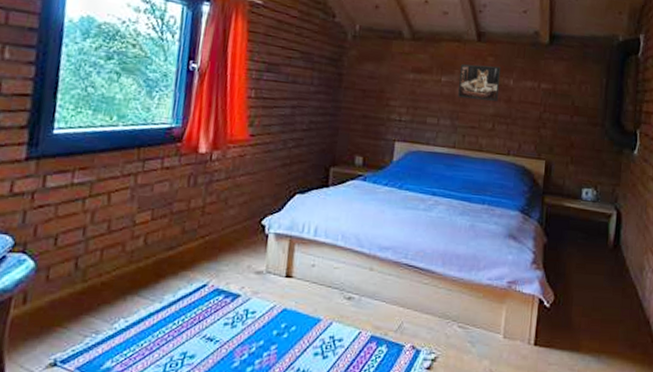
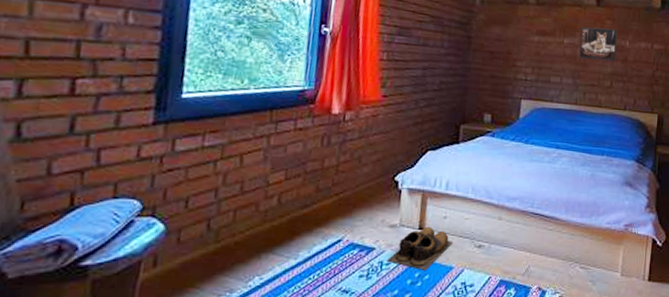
shoes: none [253,275,321,321] -> present [387,227,453,270]

